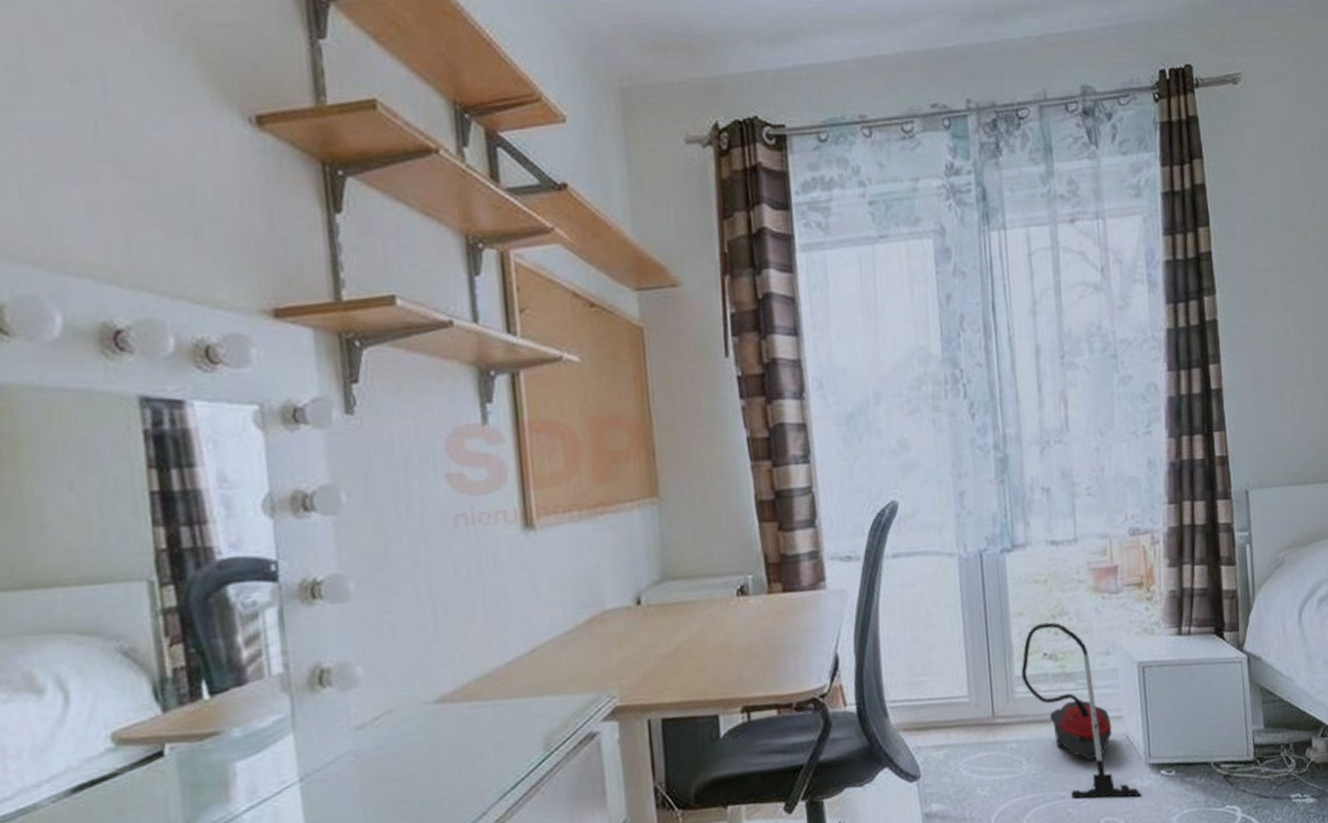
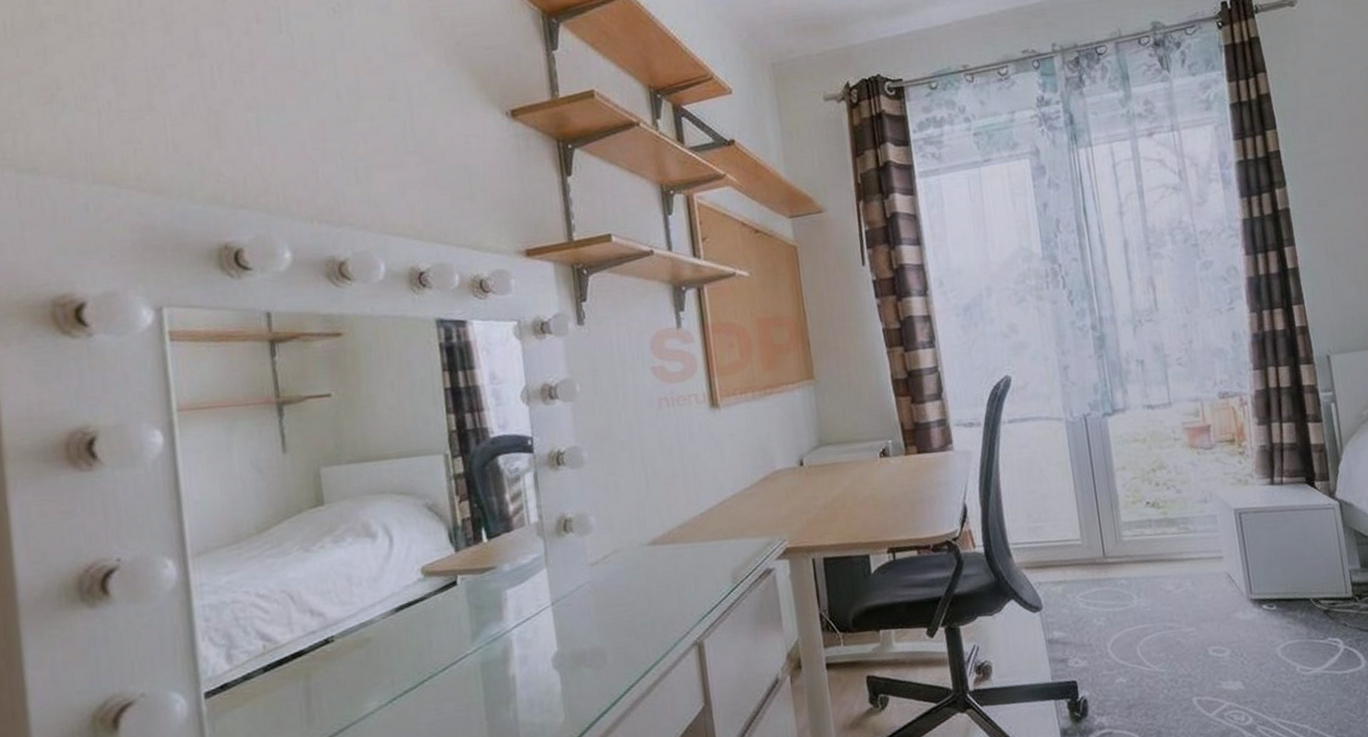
vacuum cleaner: present [1021,622,1142,799] -> none [1127,475,1246,629]

